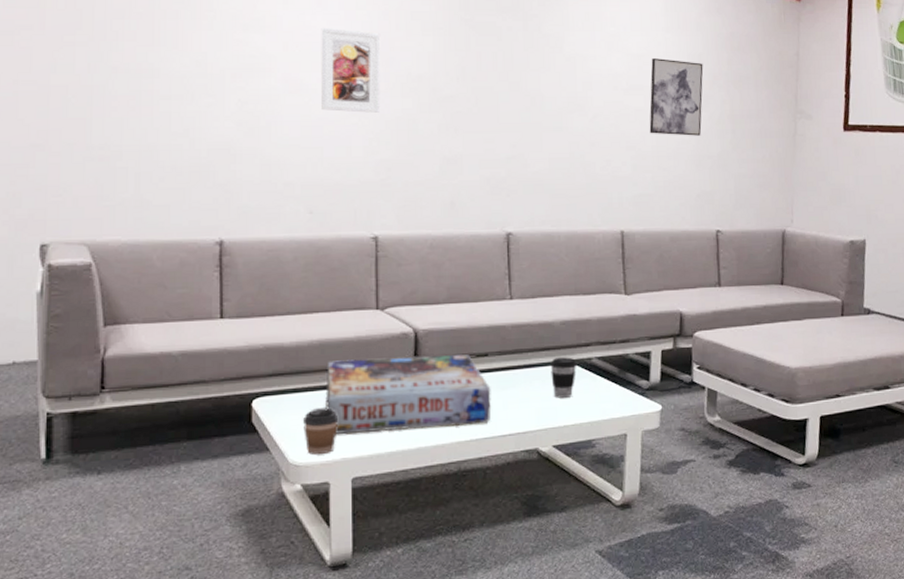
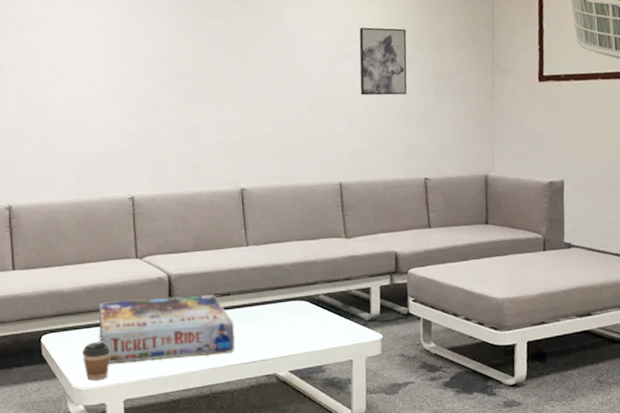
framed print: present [321,27,381,113] -> none [78,22,130,93]
coffee cup: present [550,357,577,398] -> none [283,294,307,330]

